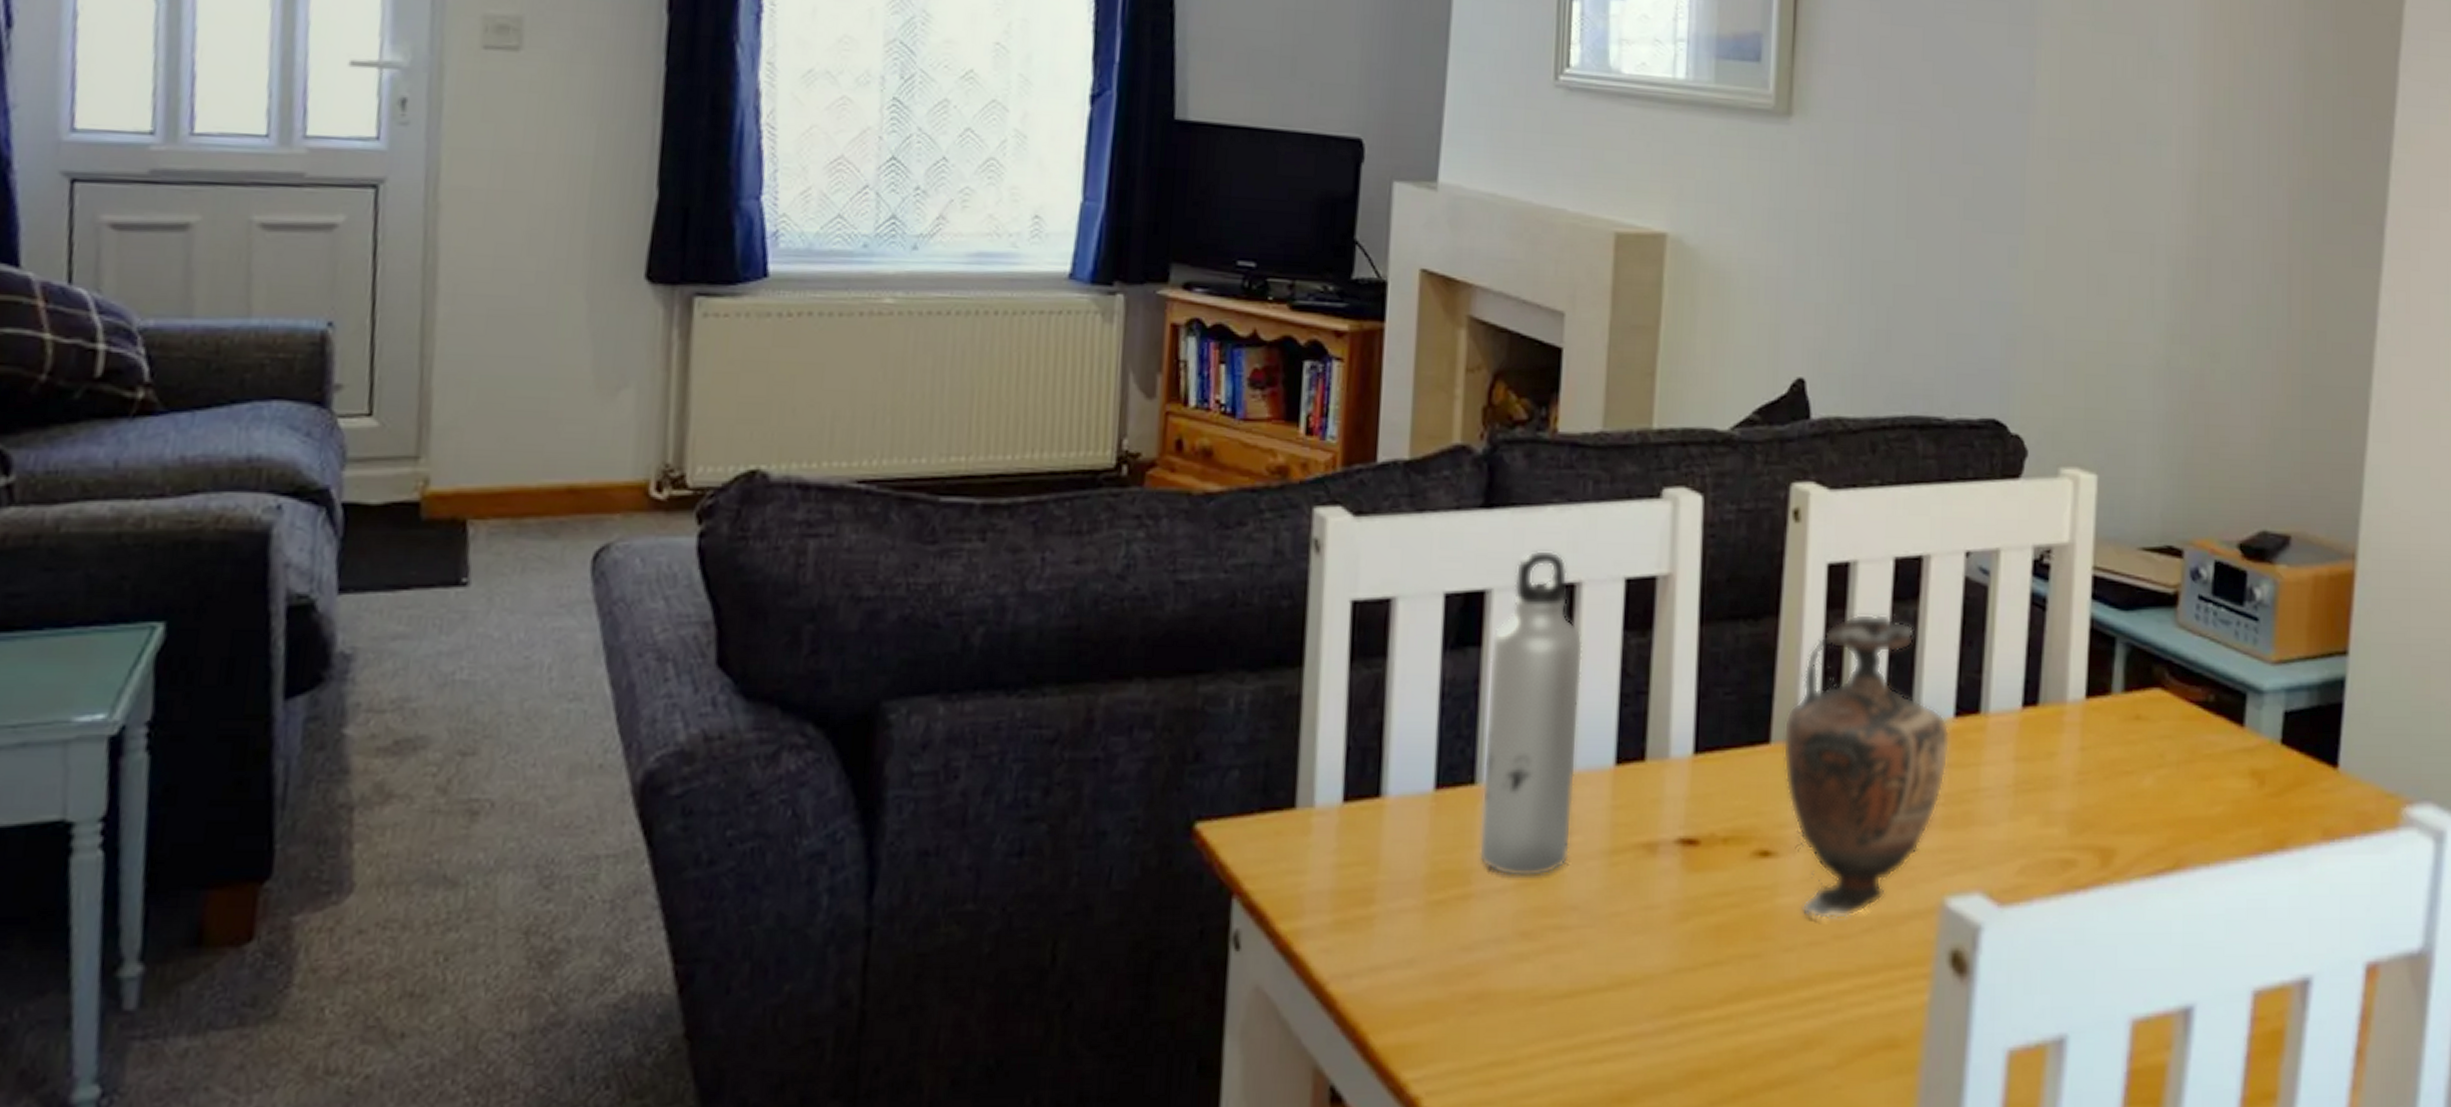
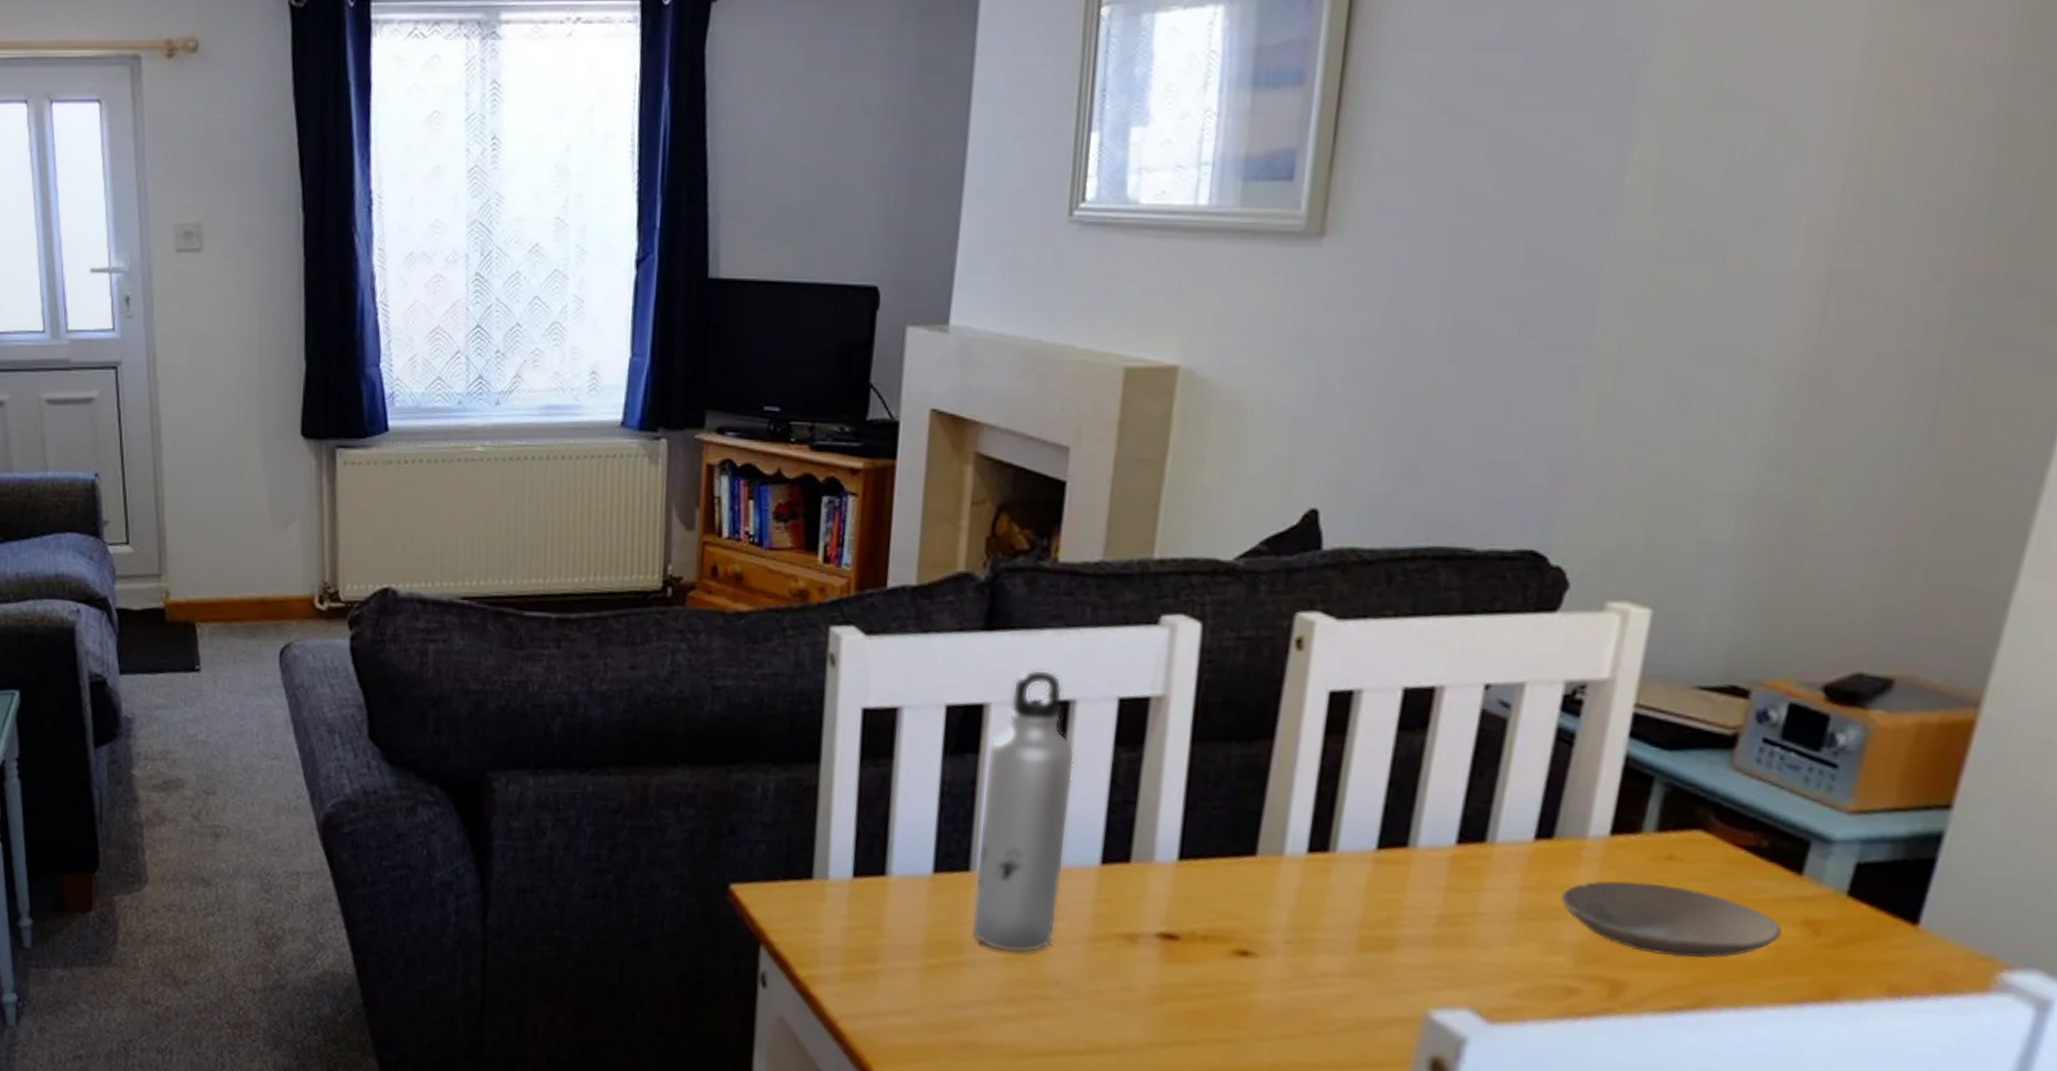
vase: present [1782,607,1949,920] -> none [1268,737,1450,1019]
plate: none [2050,744,2234,818] -> present [1560,881,1782,958]

